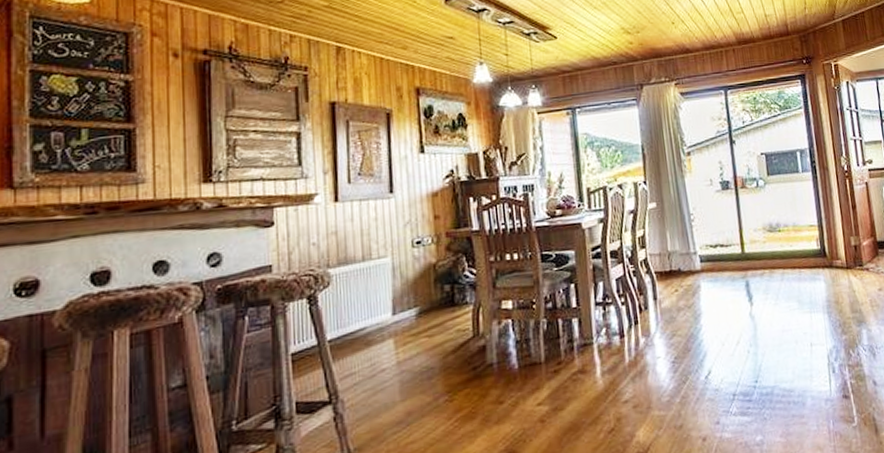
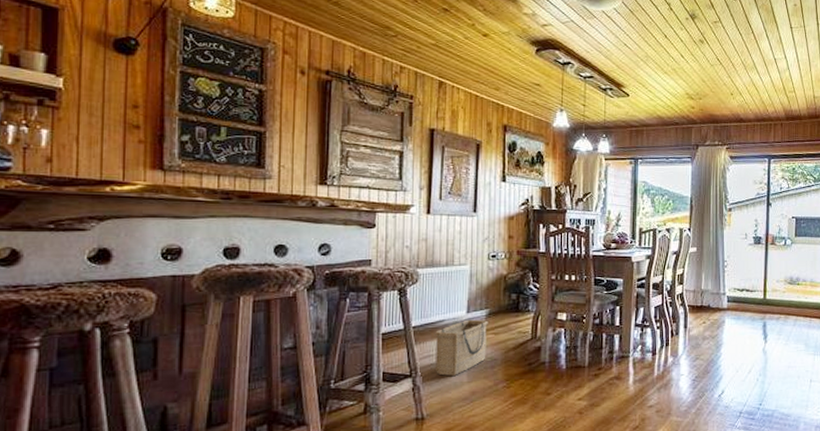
basket: none [354,321,421,397] -> present [434,319,488,376]

